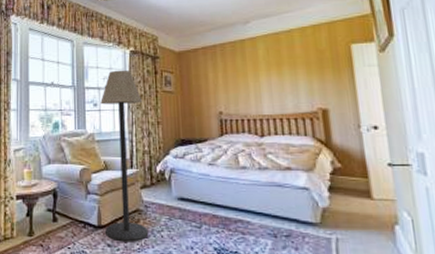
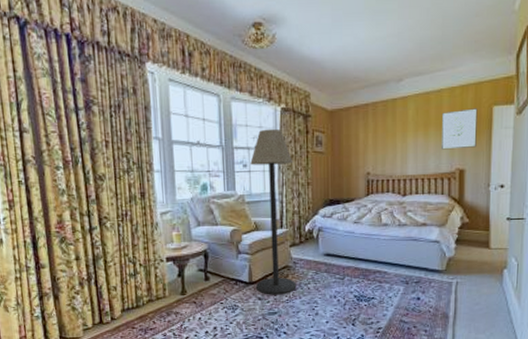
wall art: none [295,46,338,89] -> present [442,108,478,150]

